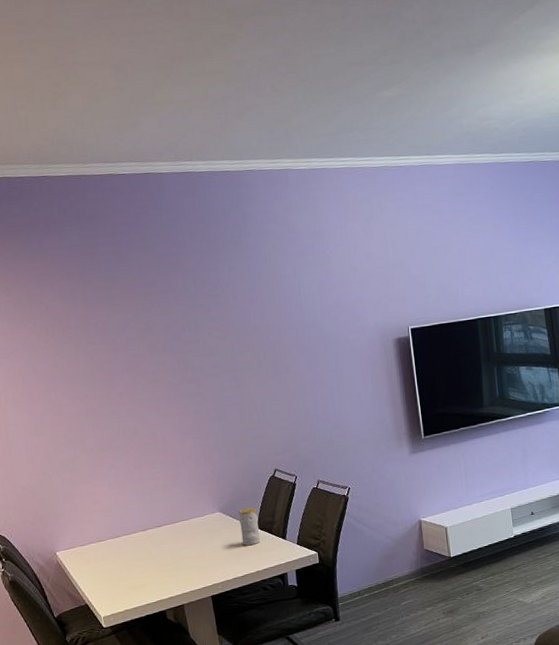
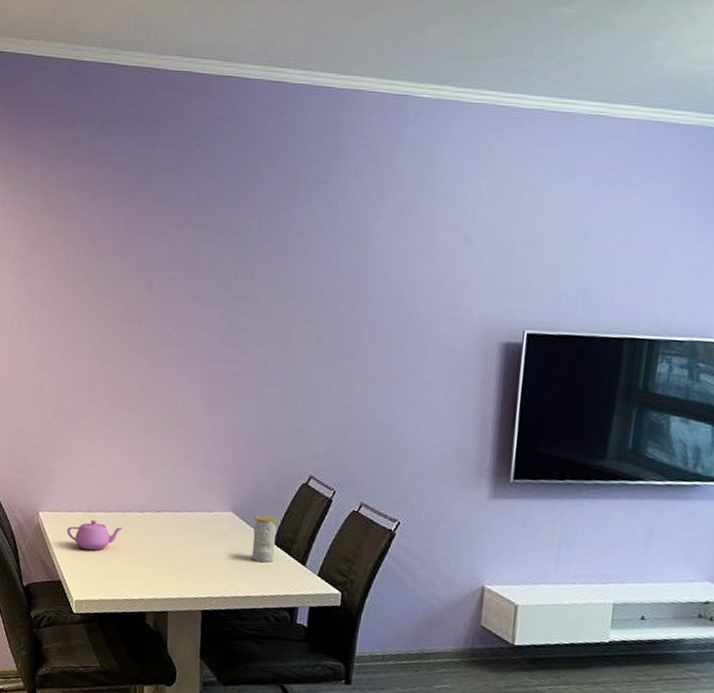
teapot: none [84,546,132,573] -> present [67,519,123,551]

